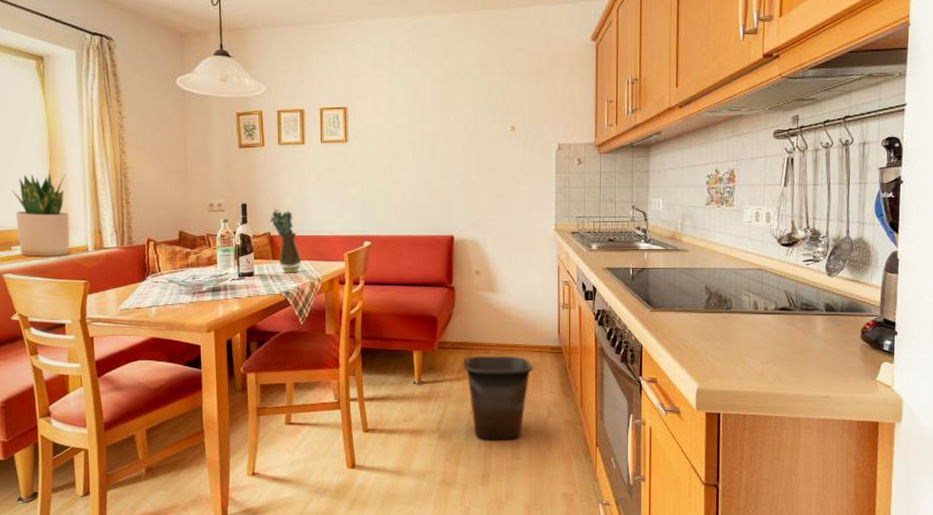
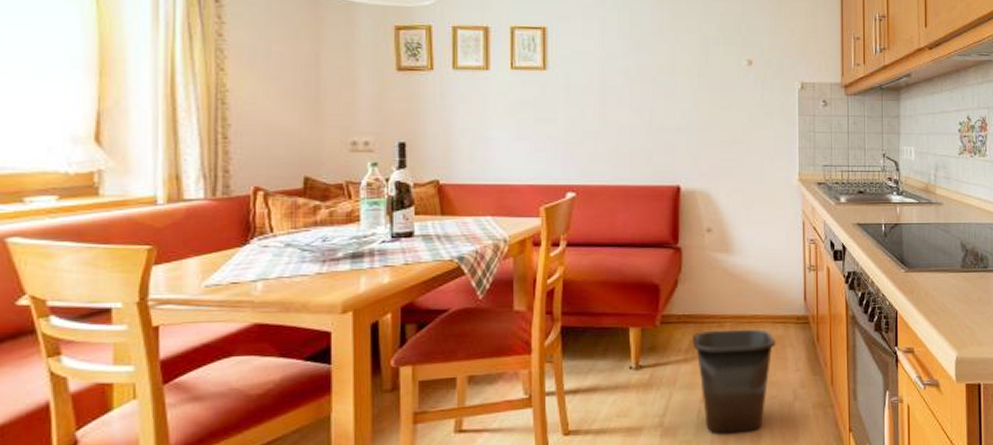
planter: present [11,171,70,257] -> none [30,91,128,212]
vase: present [270,208,302,273] -> none [439,148,482,233]

